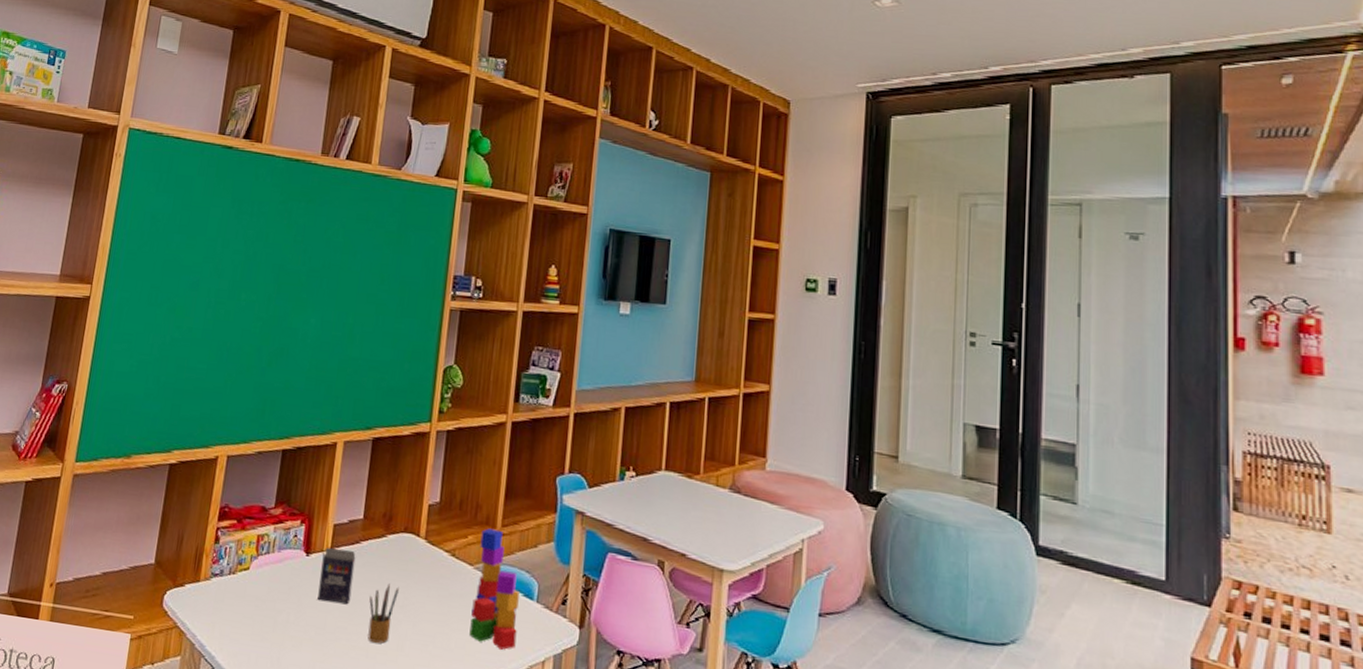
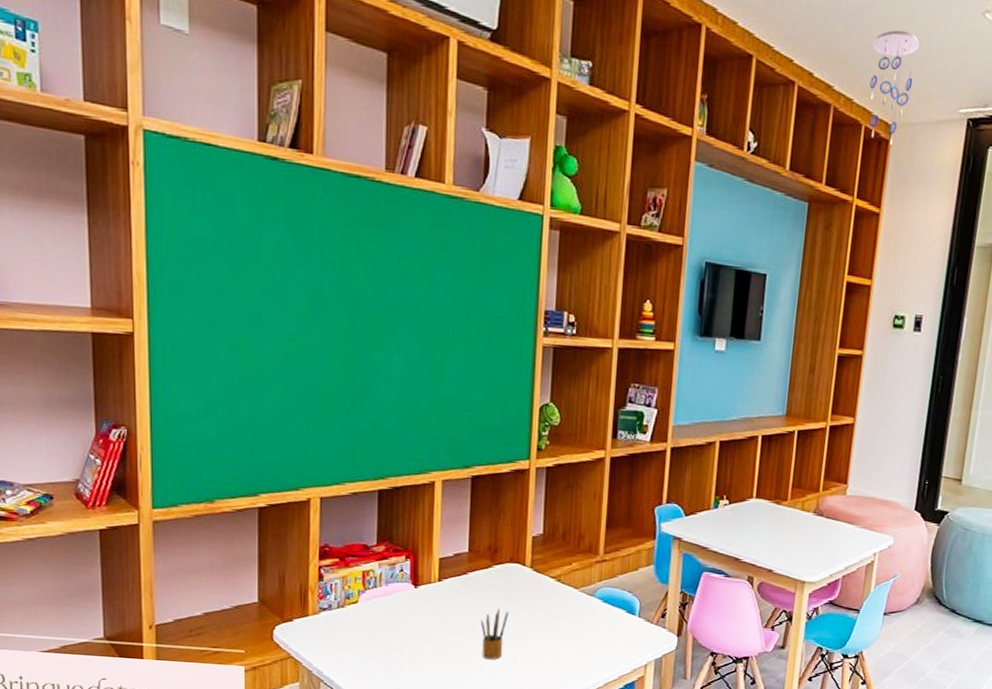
crayon box: present [317,548,356,605] -> none [430,580,464,629]
toy blocks: present [469,528,519,650] -> none [577,555,622,658]
ceiling mobile: none [765,19,813,118] -> present [869,30,921,145]

